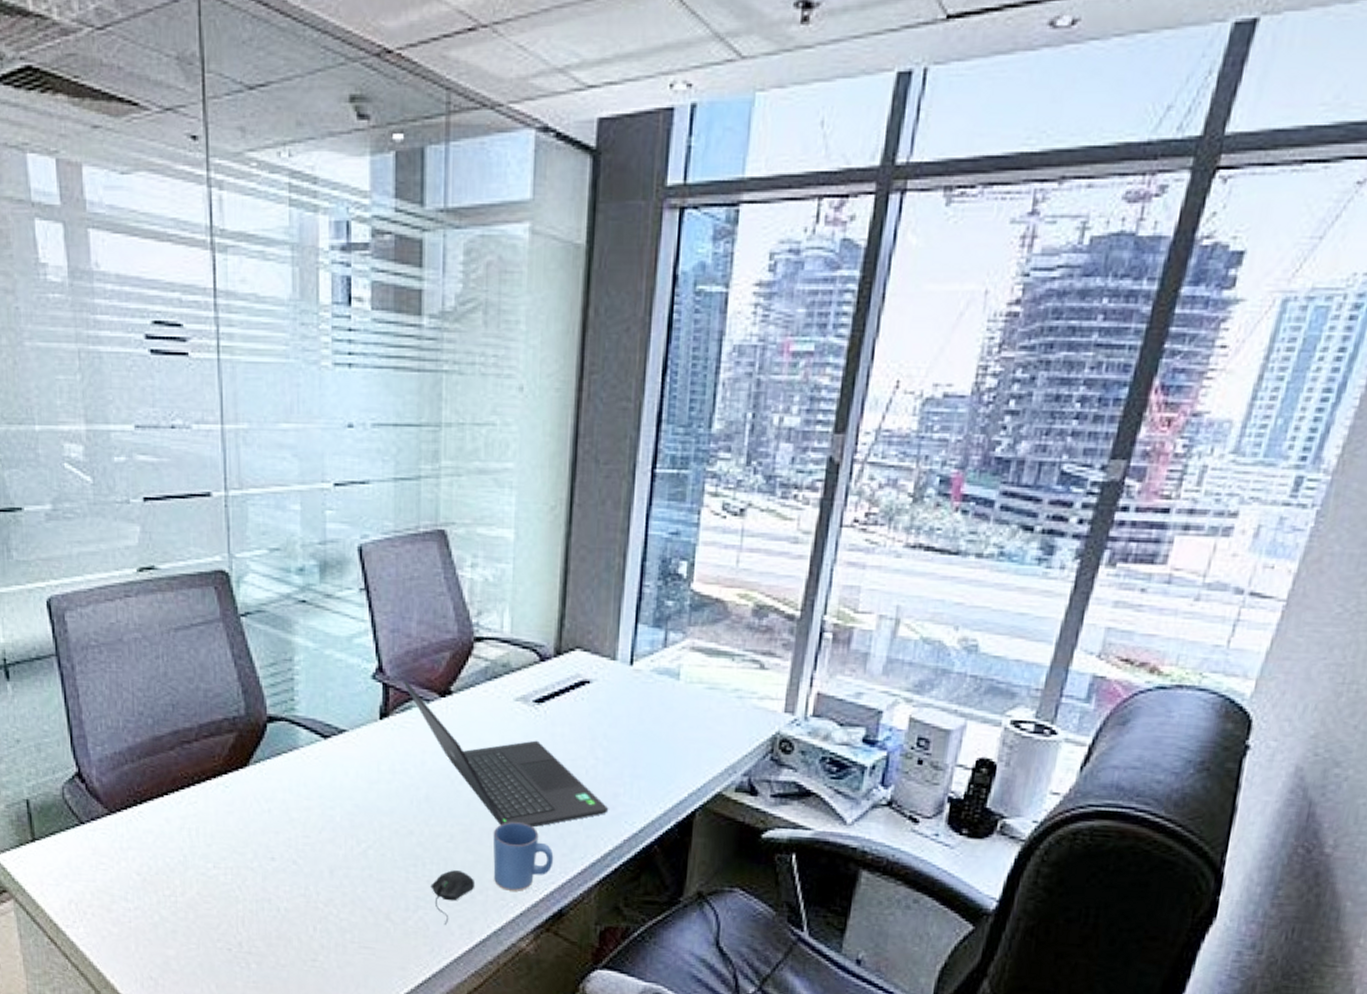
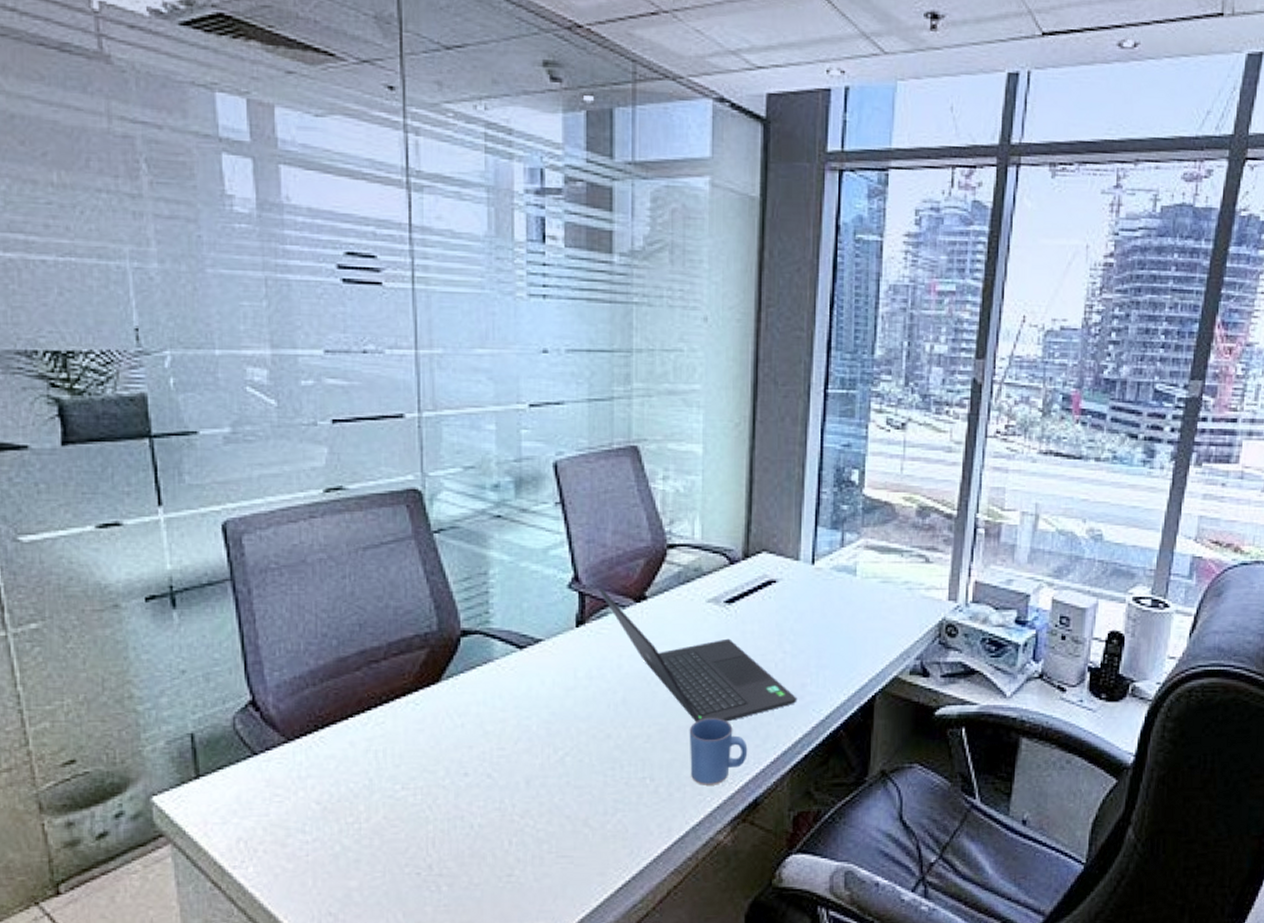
computer mouse: present [430,870,474,925] -> none [629,770,672,825]

